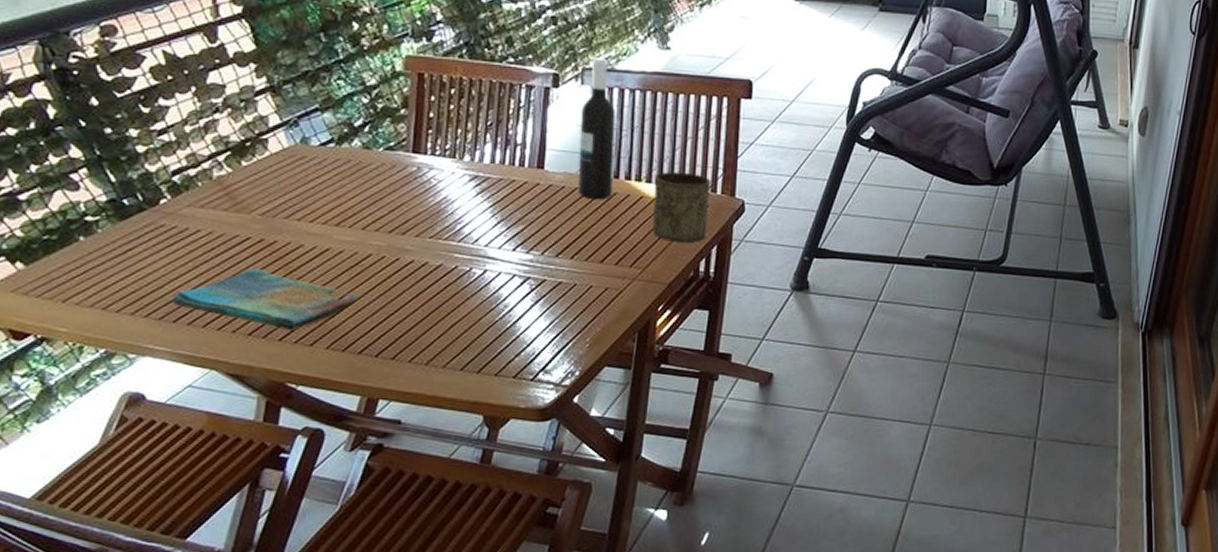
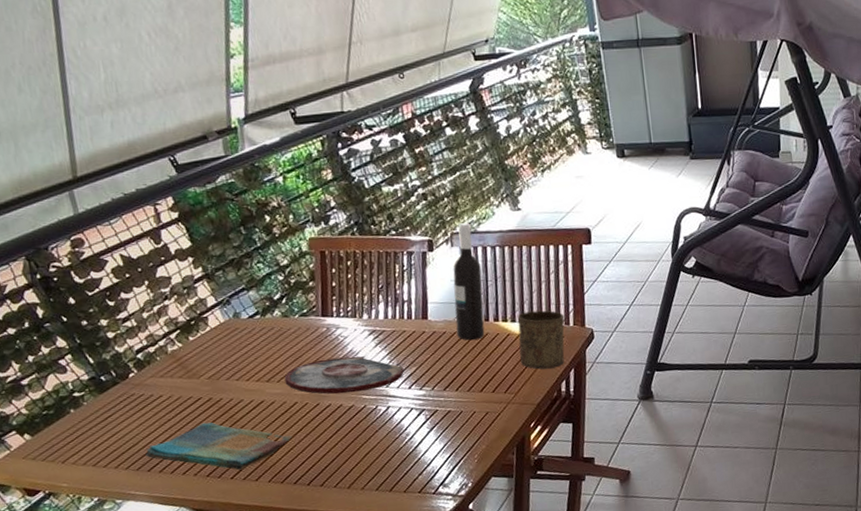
plate: none [358,205,509,249] -> present [284,356,404,394]

